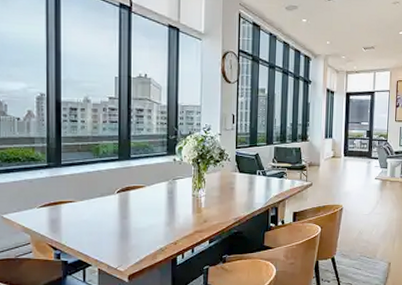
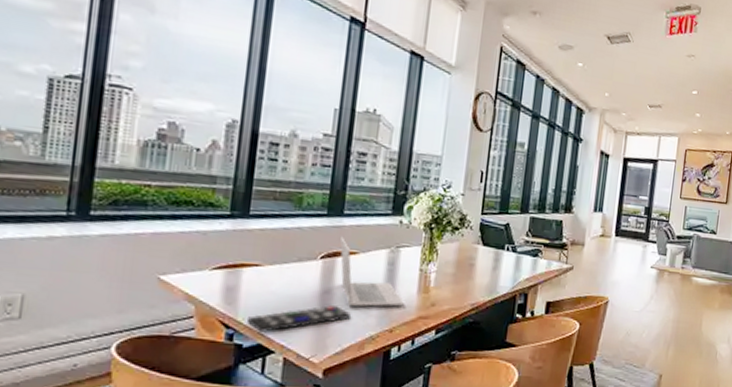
remote control: none [68,228,145,251] -> present [246,305,352,332]
laptop: none [131,175,184,228] -> present [340,236,405,307]

